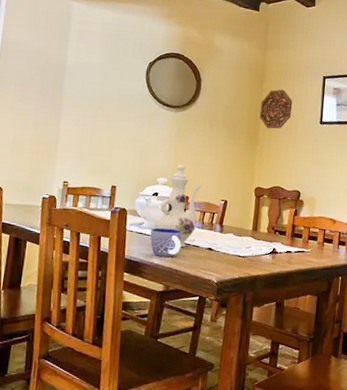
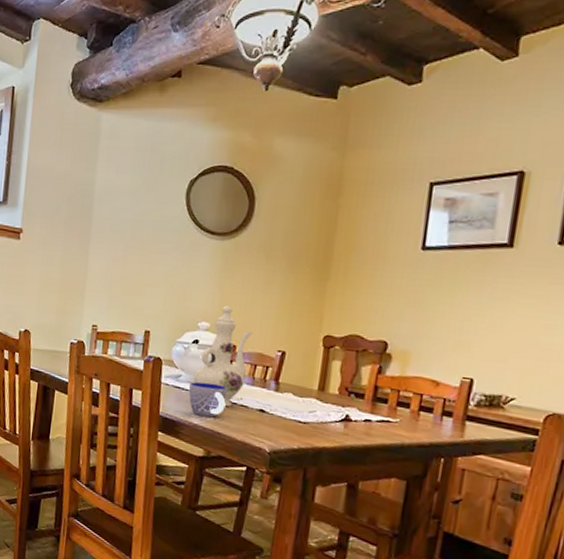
decorative platter: present [259,89,293,129] -> none [332,204,382,259]

